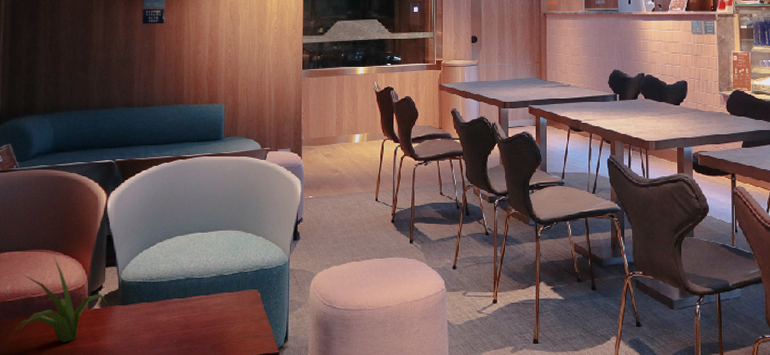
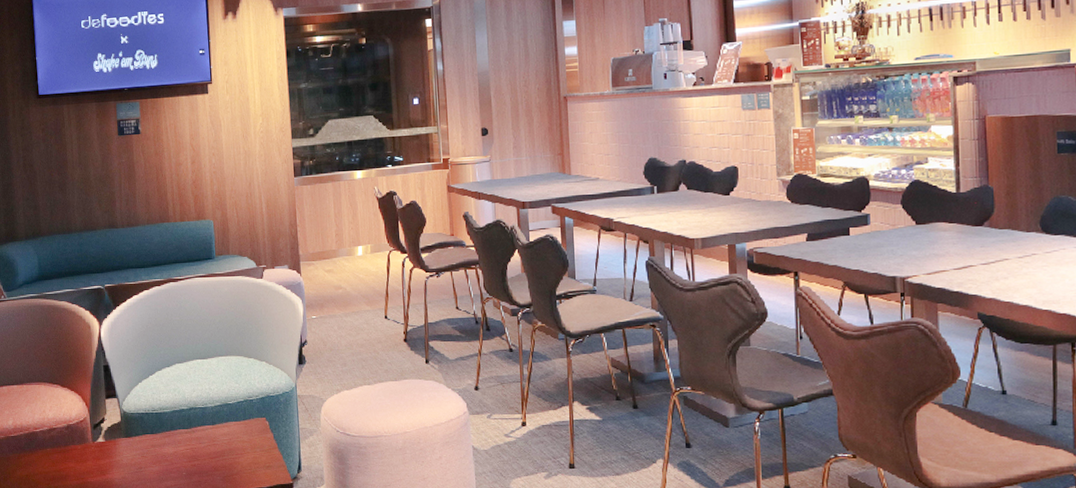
plant: present [10,256,108,343] -> none [17,389,112,478]

